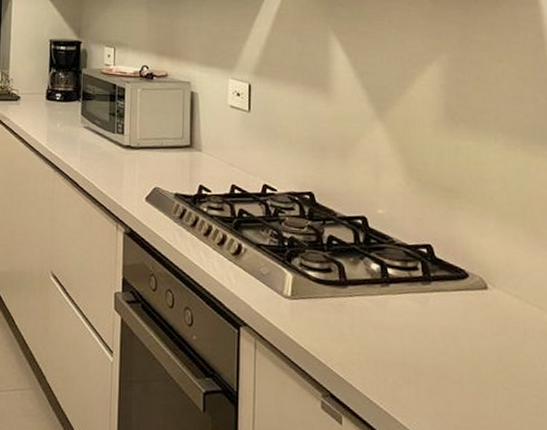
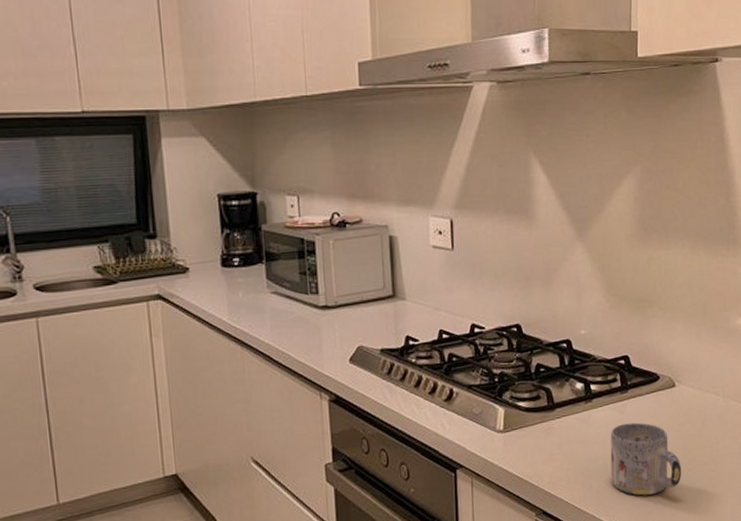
mug: none [409,318,496,407] -> present [610,422,681,496]

